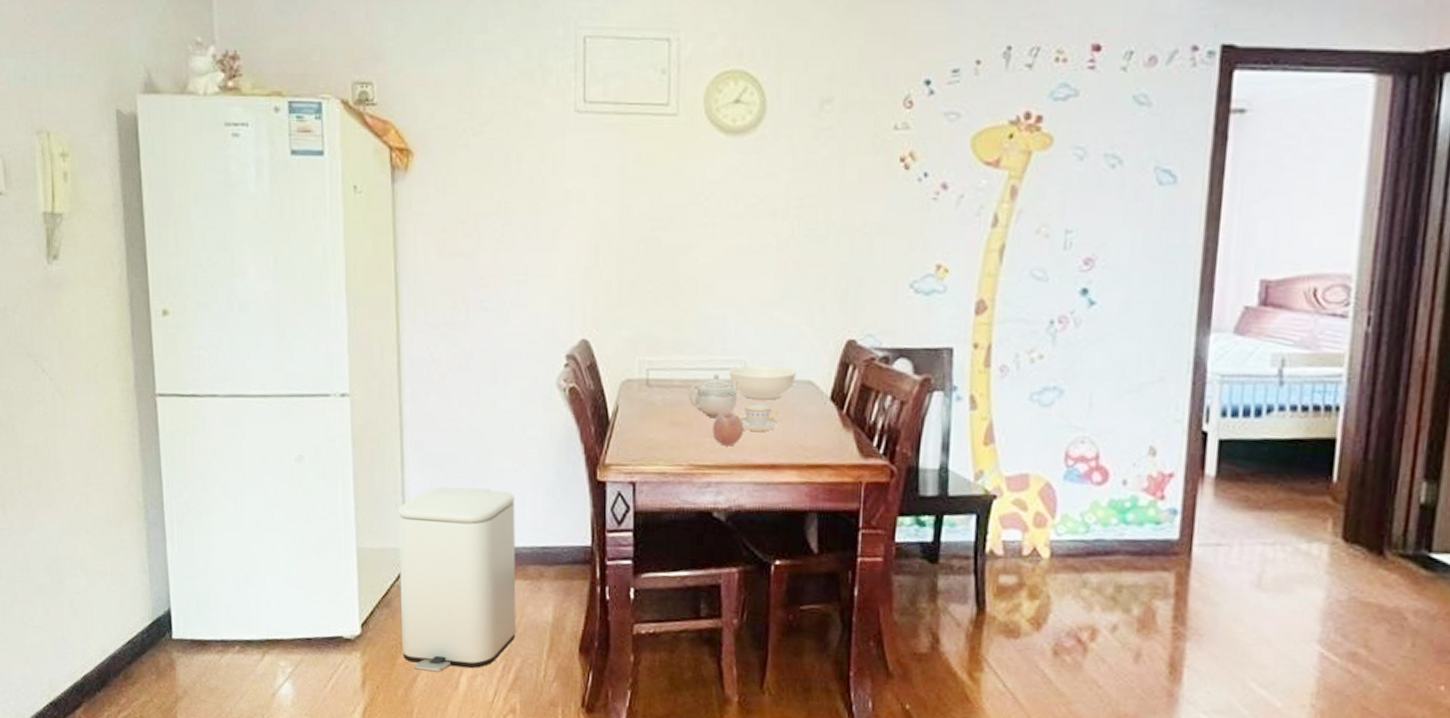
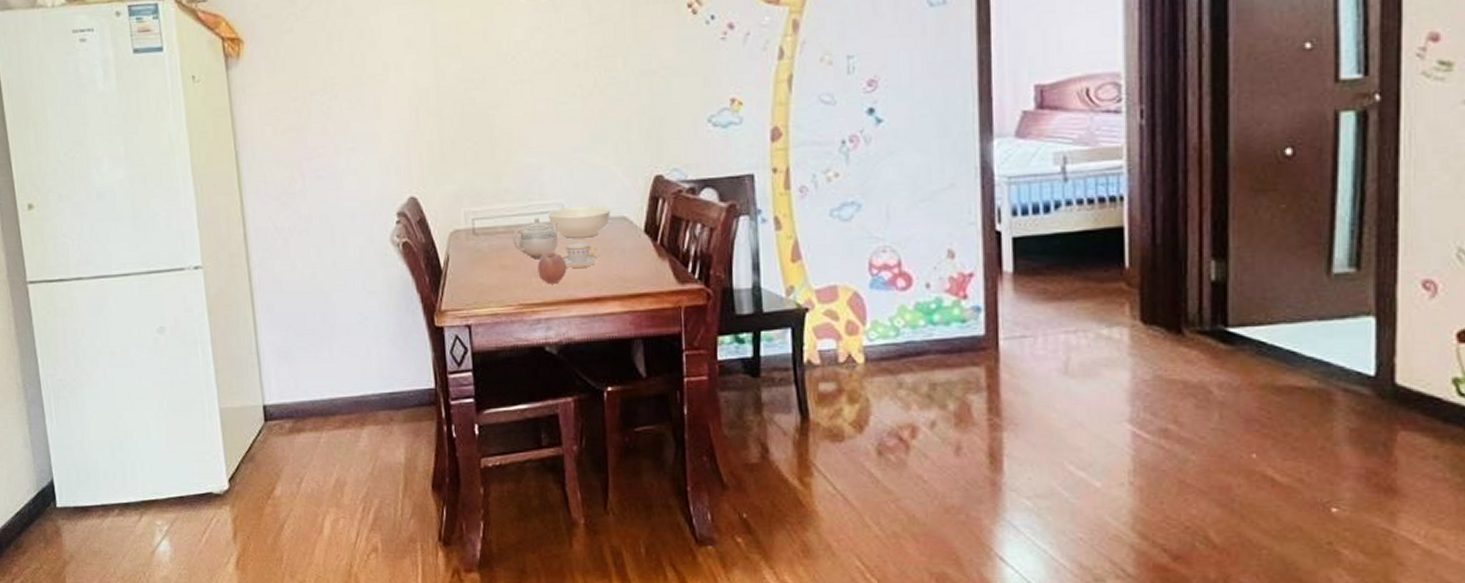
pedal bin: present [398,487,516,672] -> none [254,342,372,519]

